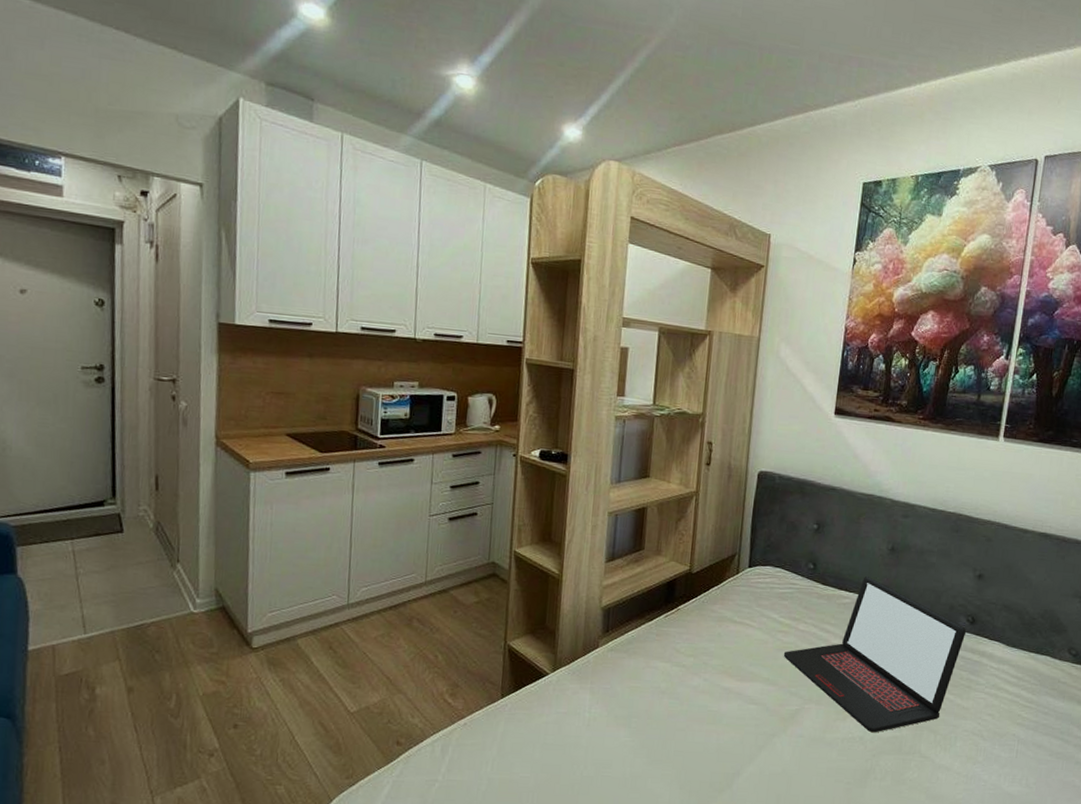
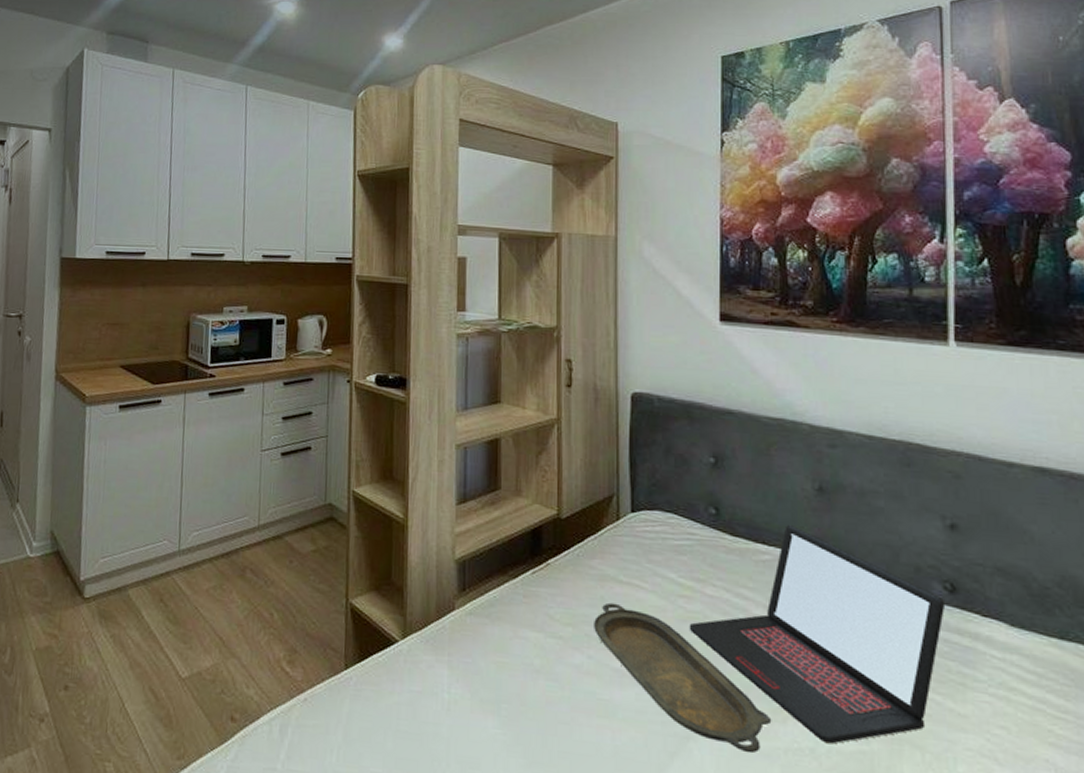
serving tray: none [710,638,836,743] -> present [594,602,772,754]

